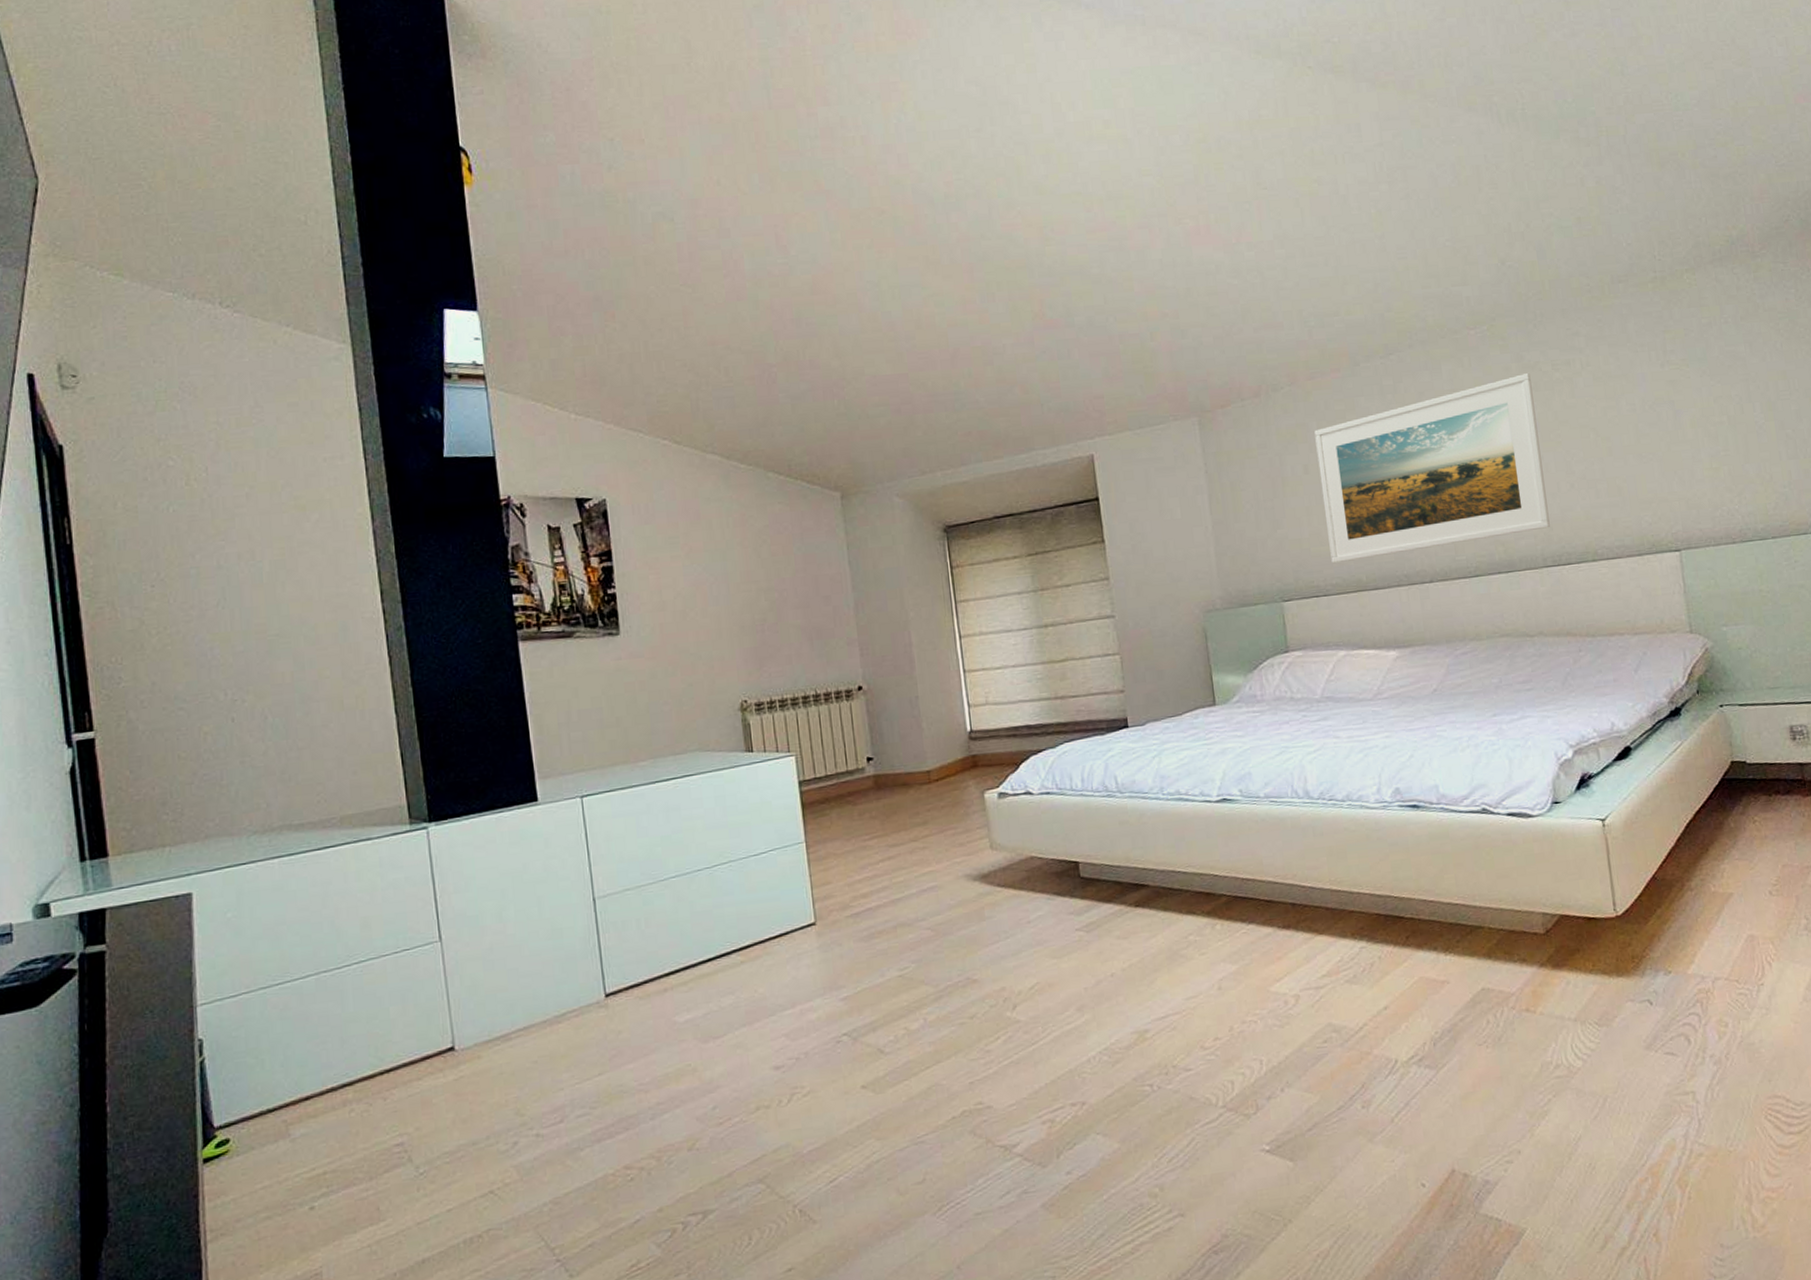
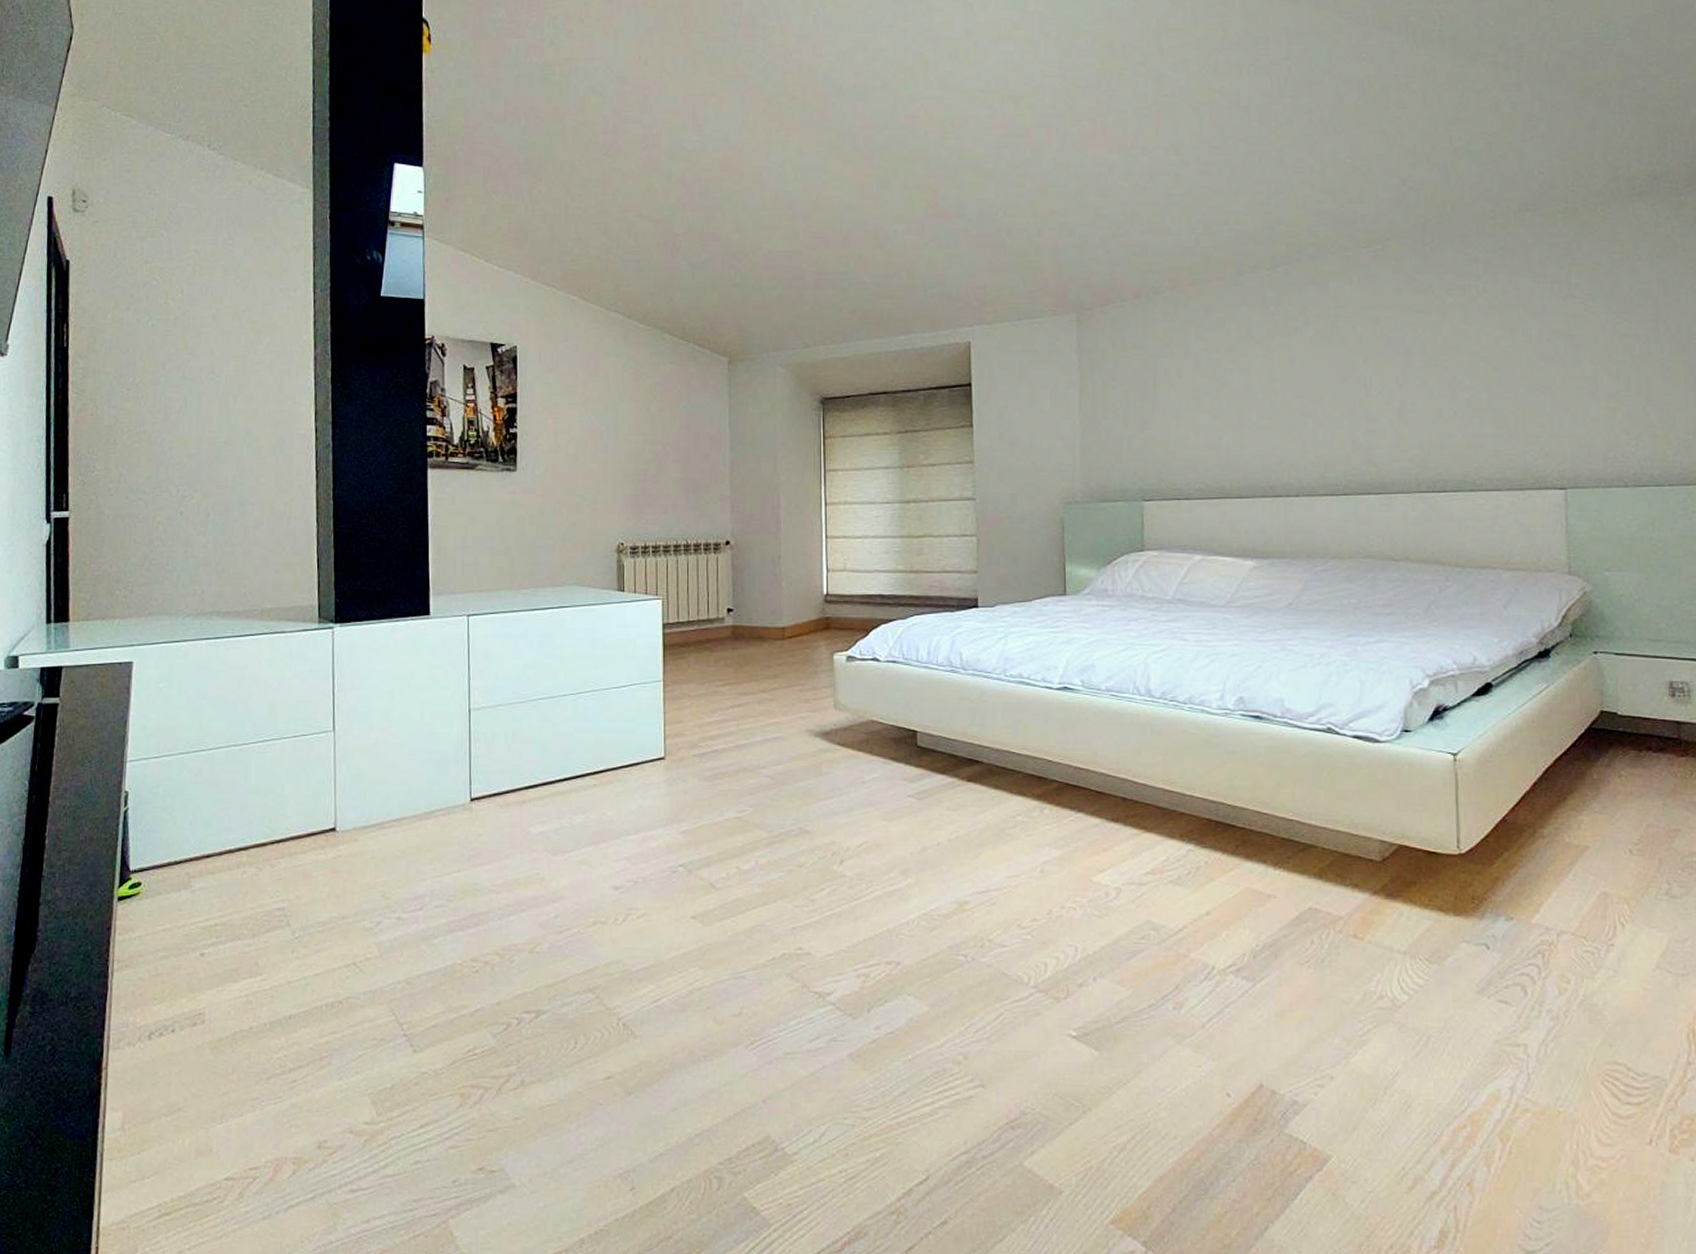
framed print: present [1314,373,1550,564] -> none [1192,296,1428,469]

